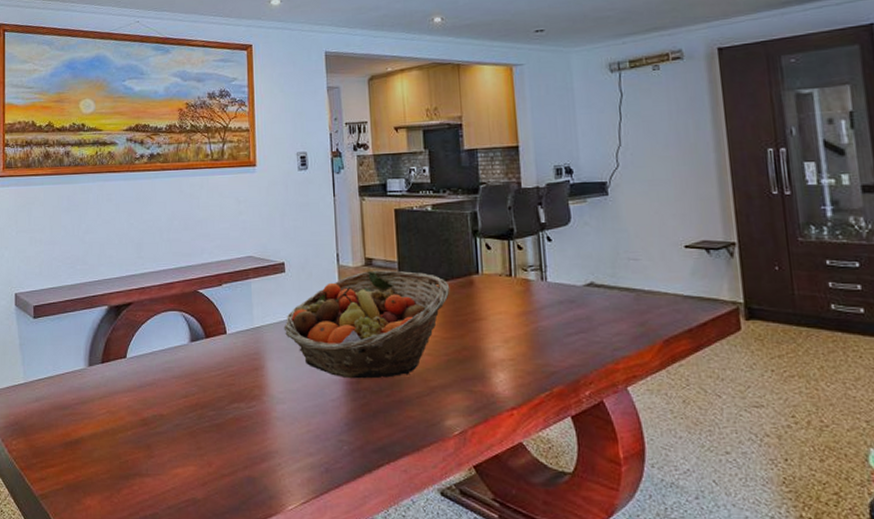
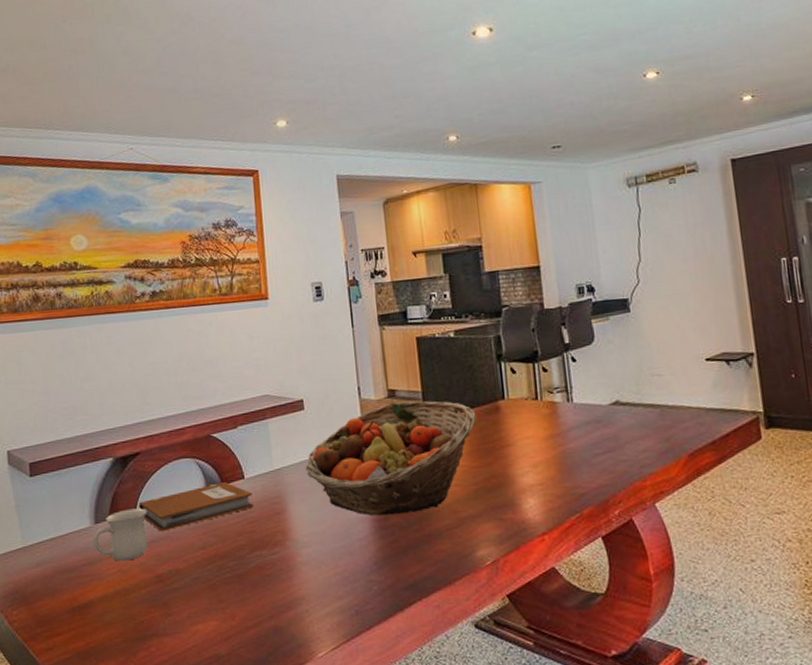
mug: none [86,355,136,403] -> present [93,508,148,561]
notebook: none [129,335,234,378] -> present [139,481,254,532]

